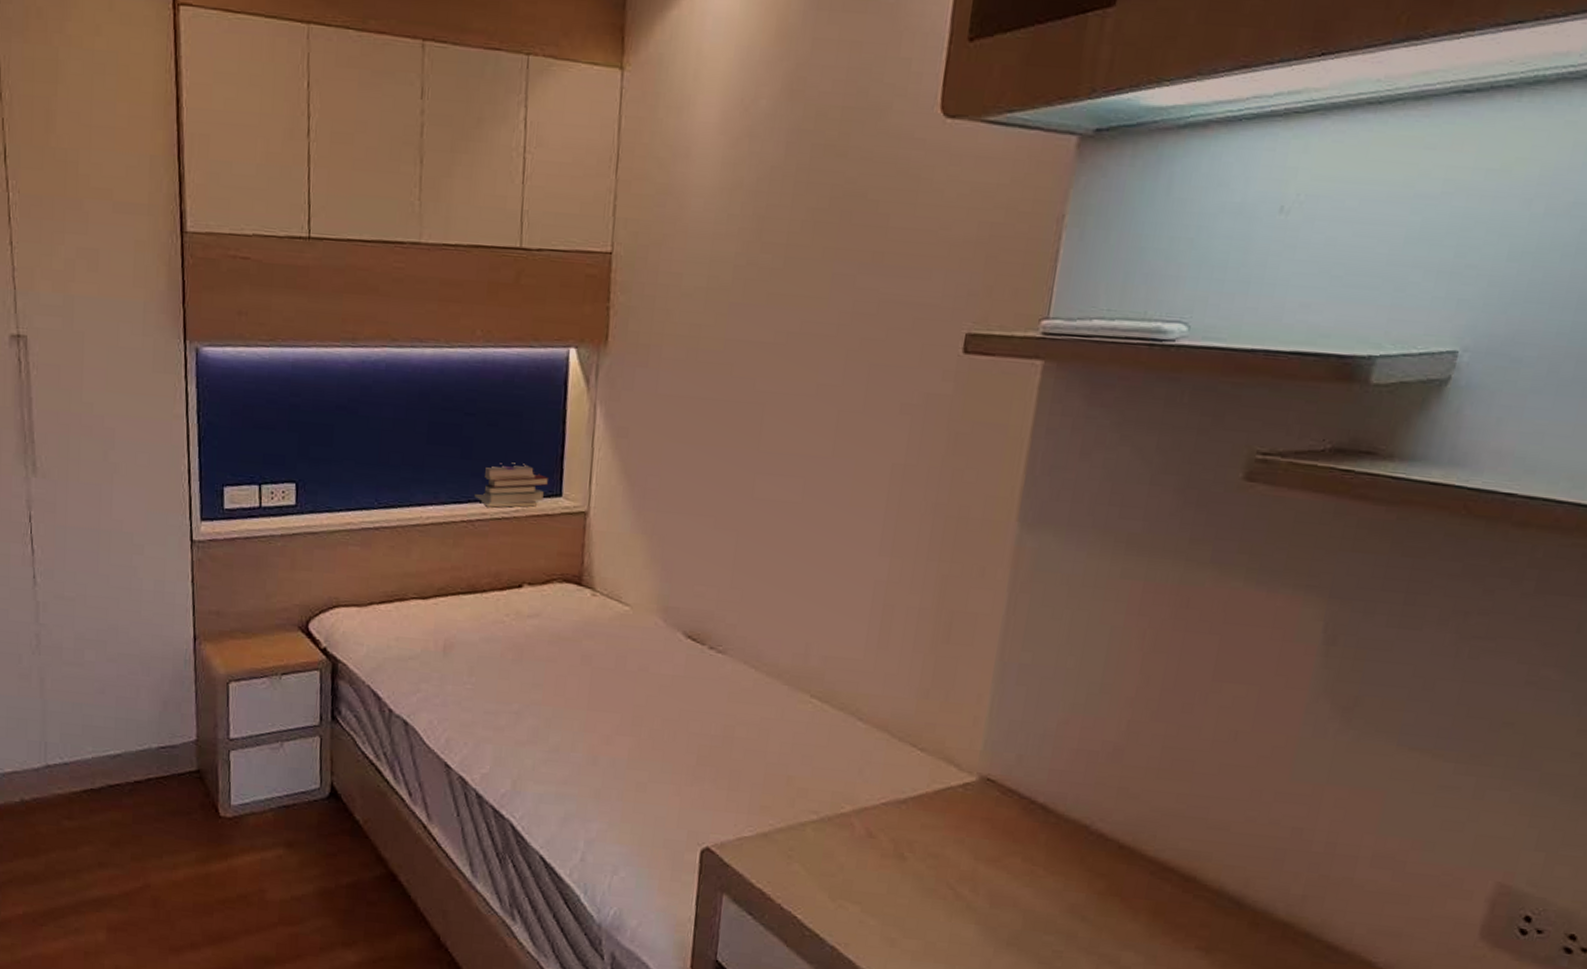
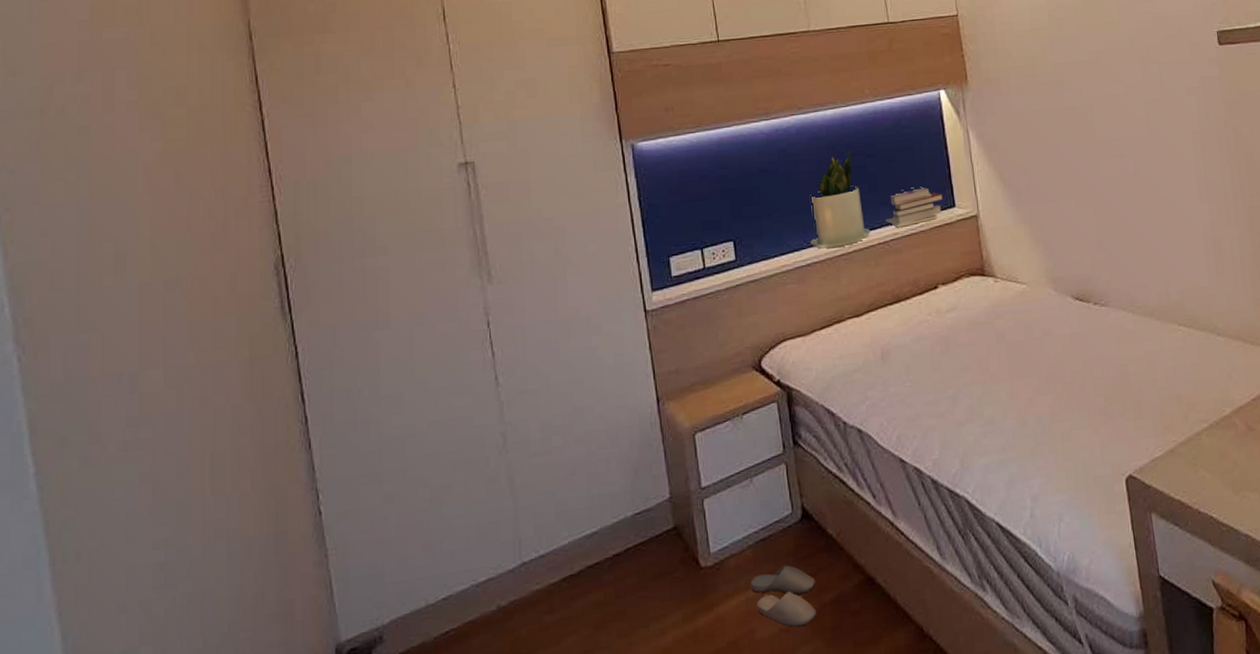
slippers: none [268,837,335,900] -> present [751,565,817,627]
planter: none [382,403,455,516] -> present [810,151,871,249]

